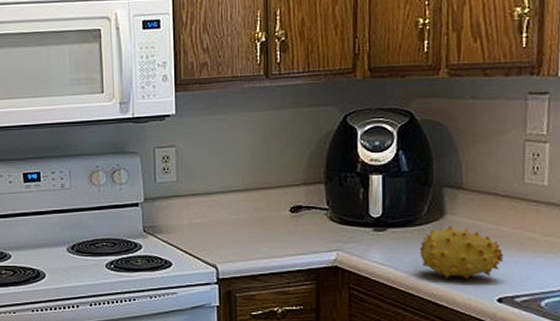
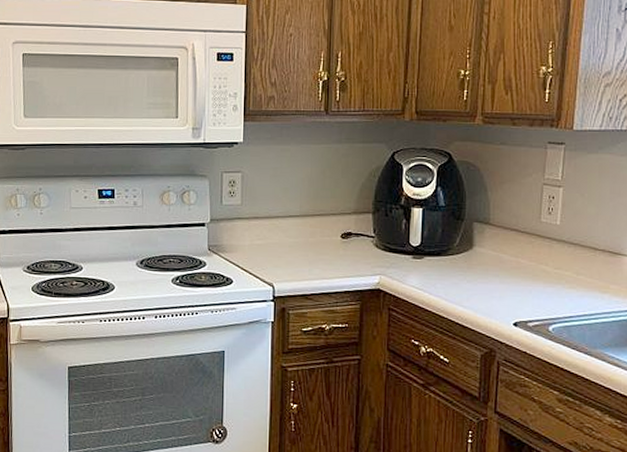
fruit: present [419,225,504,280] -> none [450,256,521,305]

